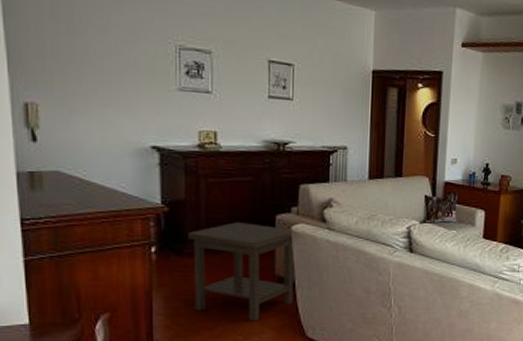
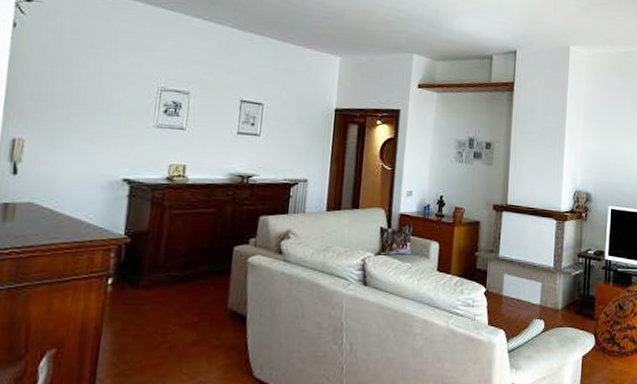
side table: present [188,222,295,322] -> none [143,253,251,359]

